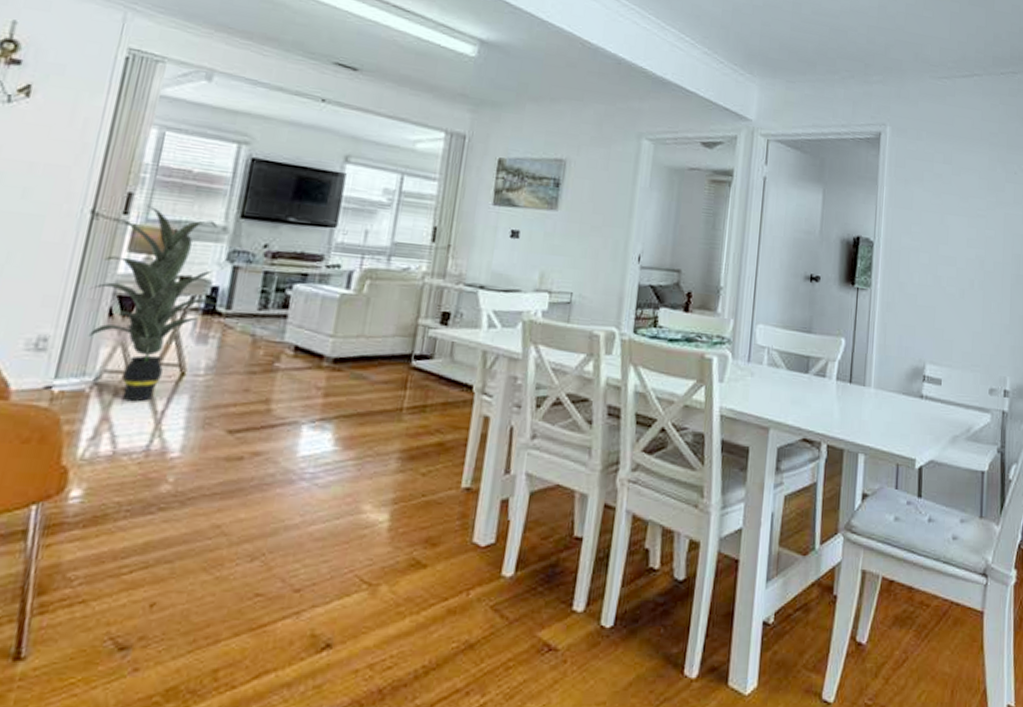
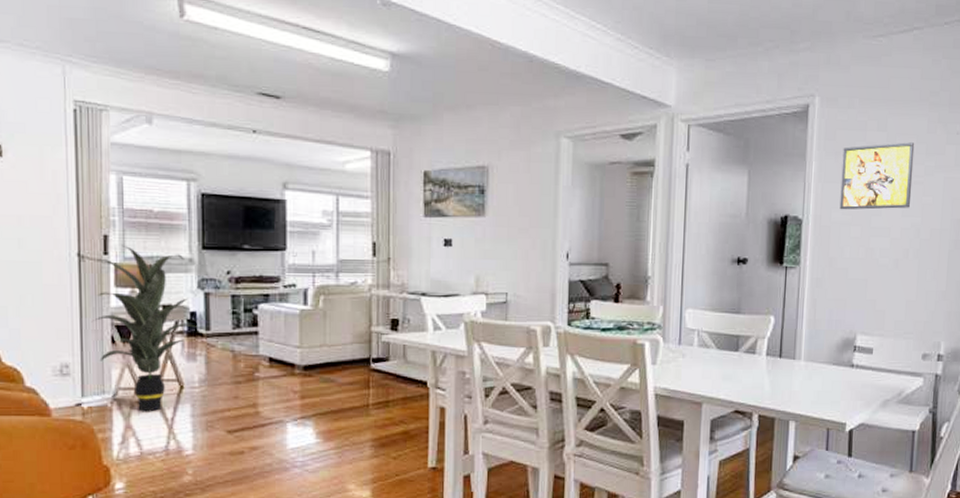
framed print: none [909,176,977,240] -> present [839,142,915,210]

